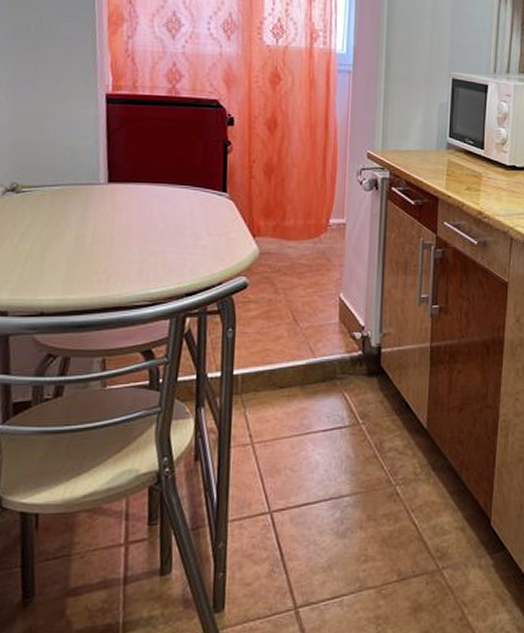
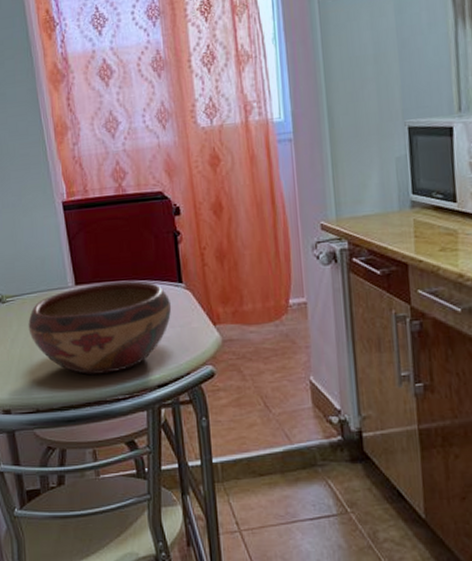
decorative bowl: none [44,184,212,278] -> present [28,281,172,374]

